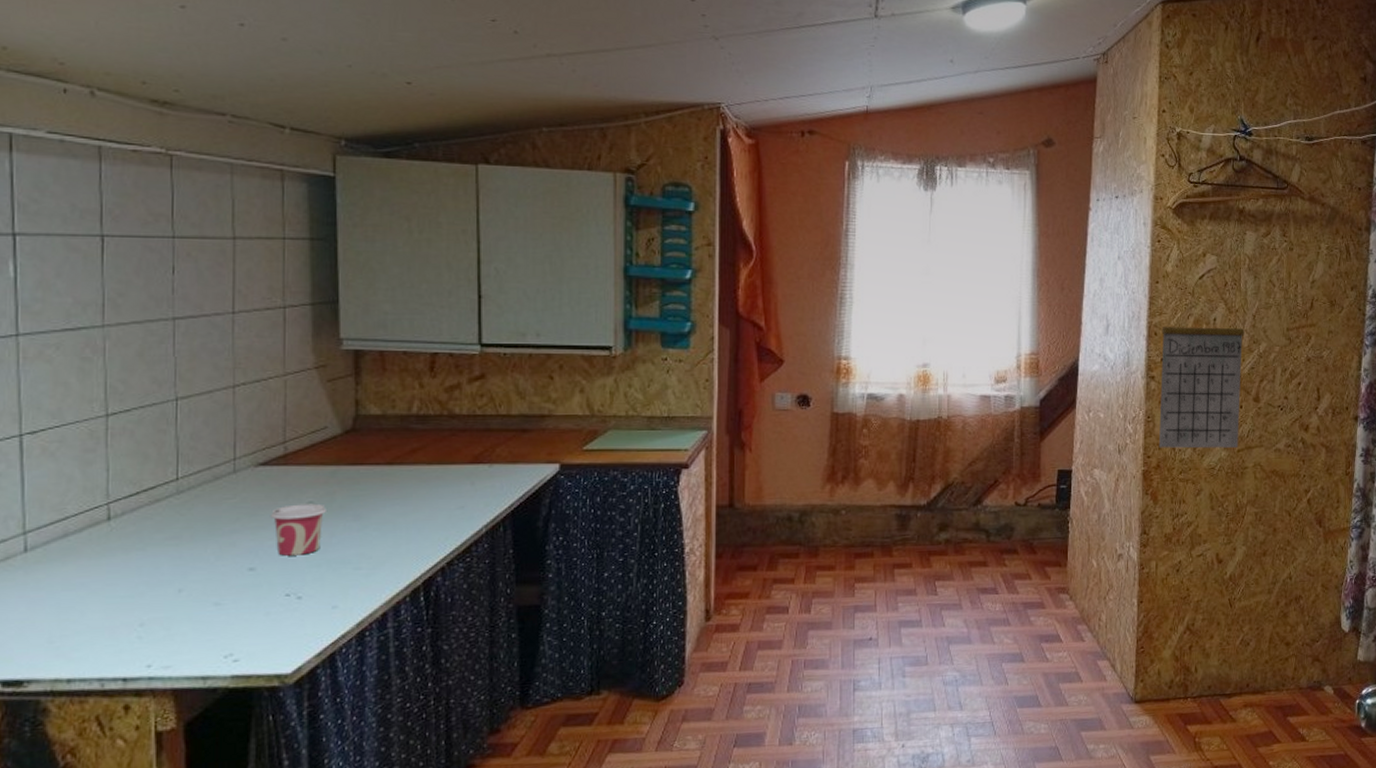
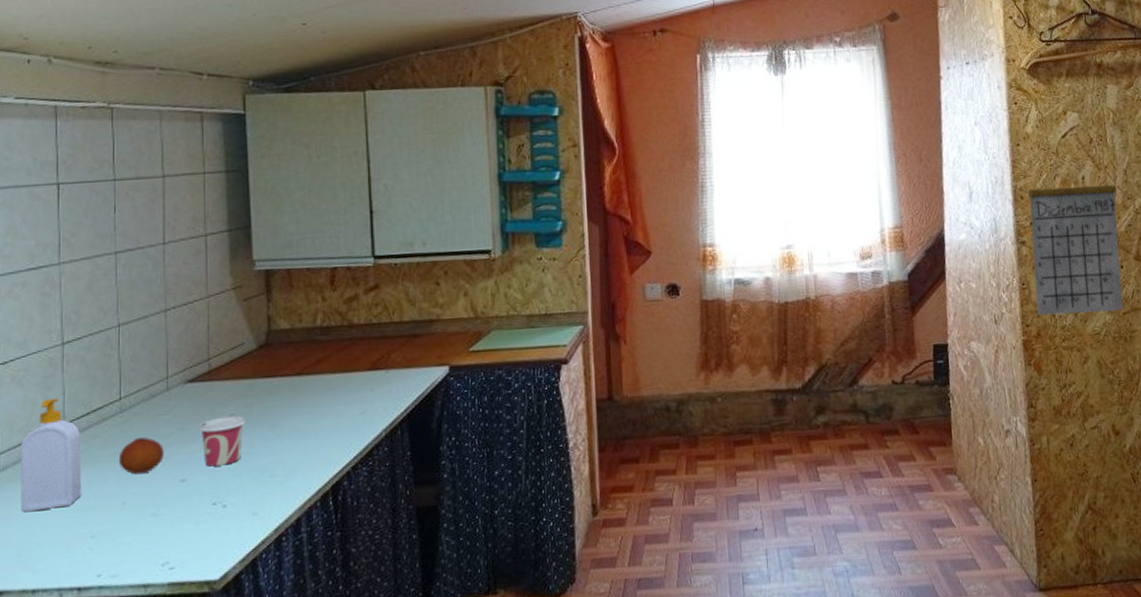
soap bottle: none [52,474,129,597] -> present [20,398,81,513]
fruit: none [174,522,229,561] -> present [118,437,164,475]

